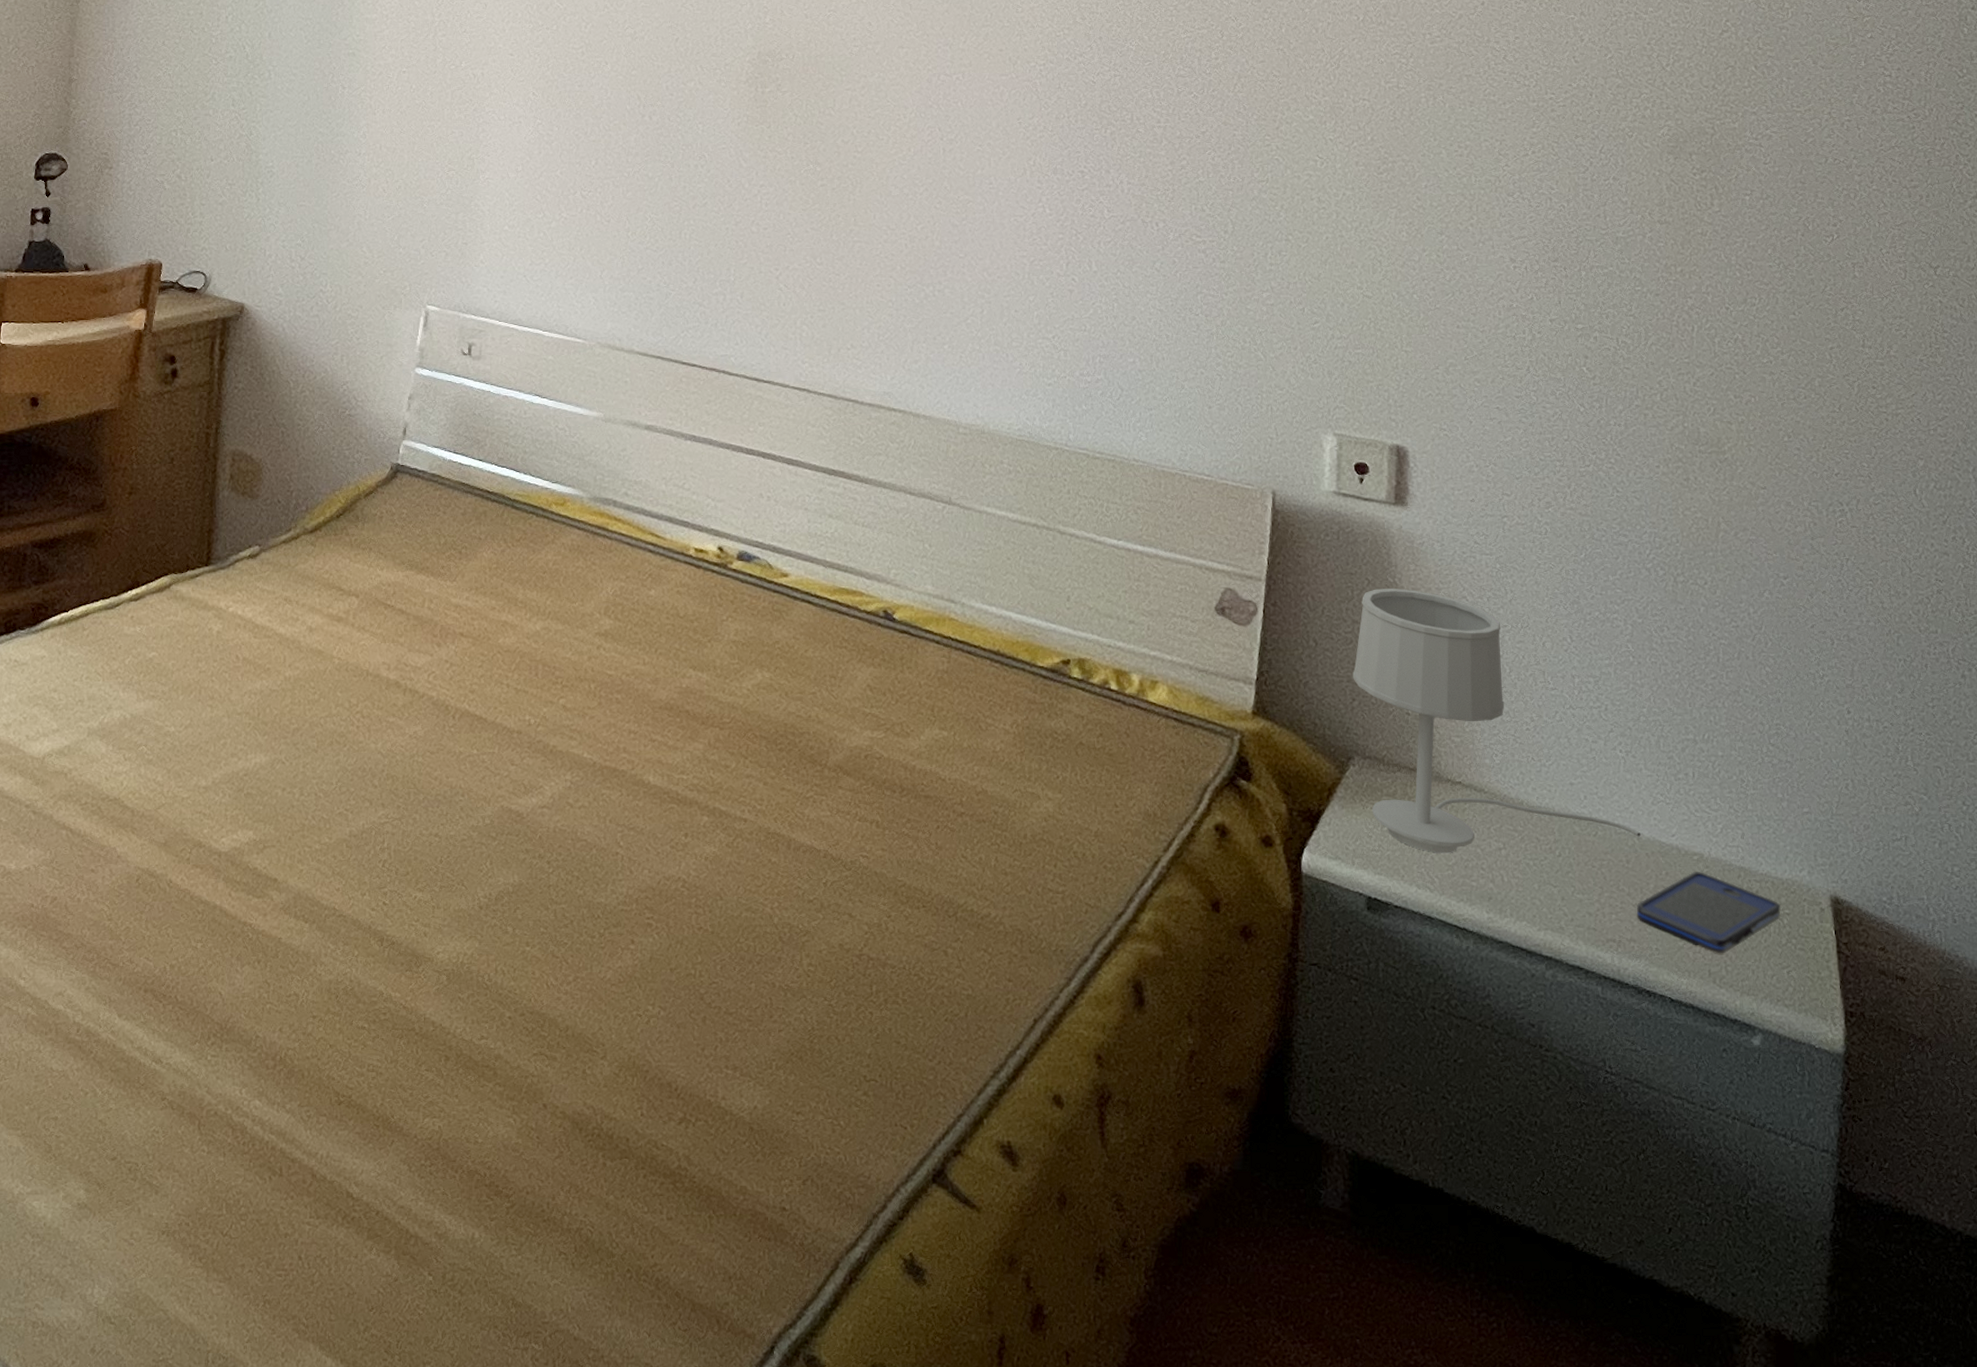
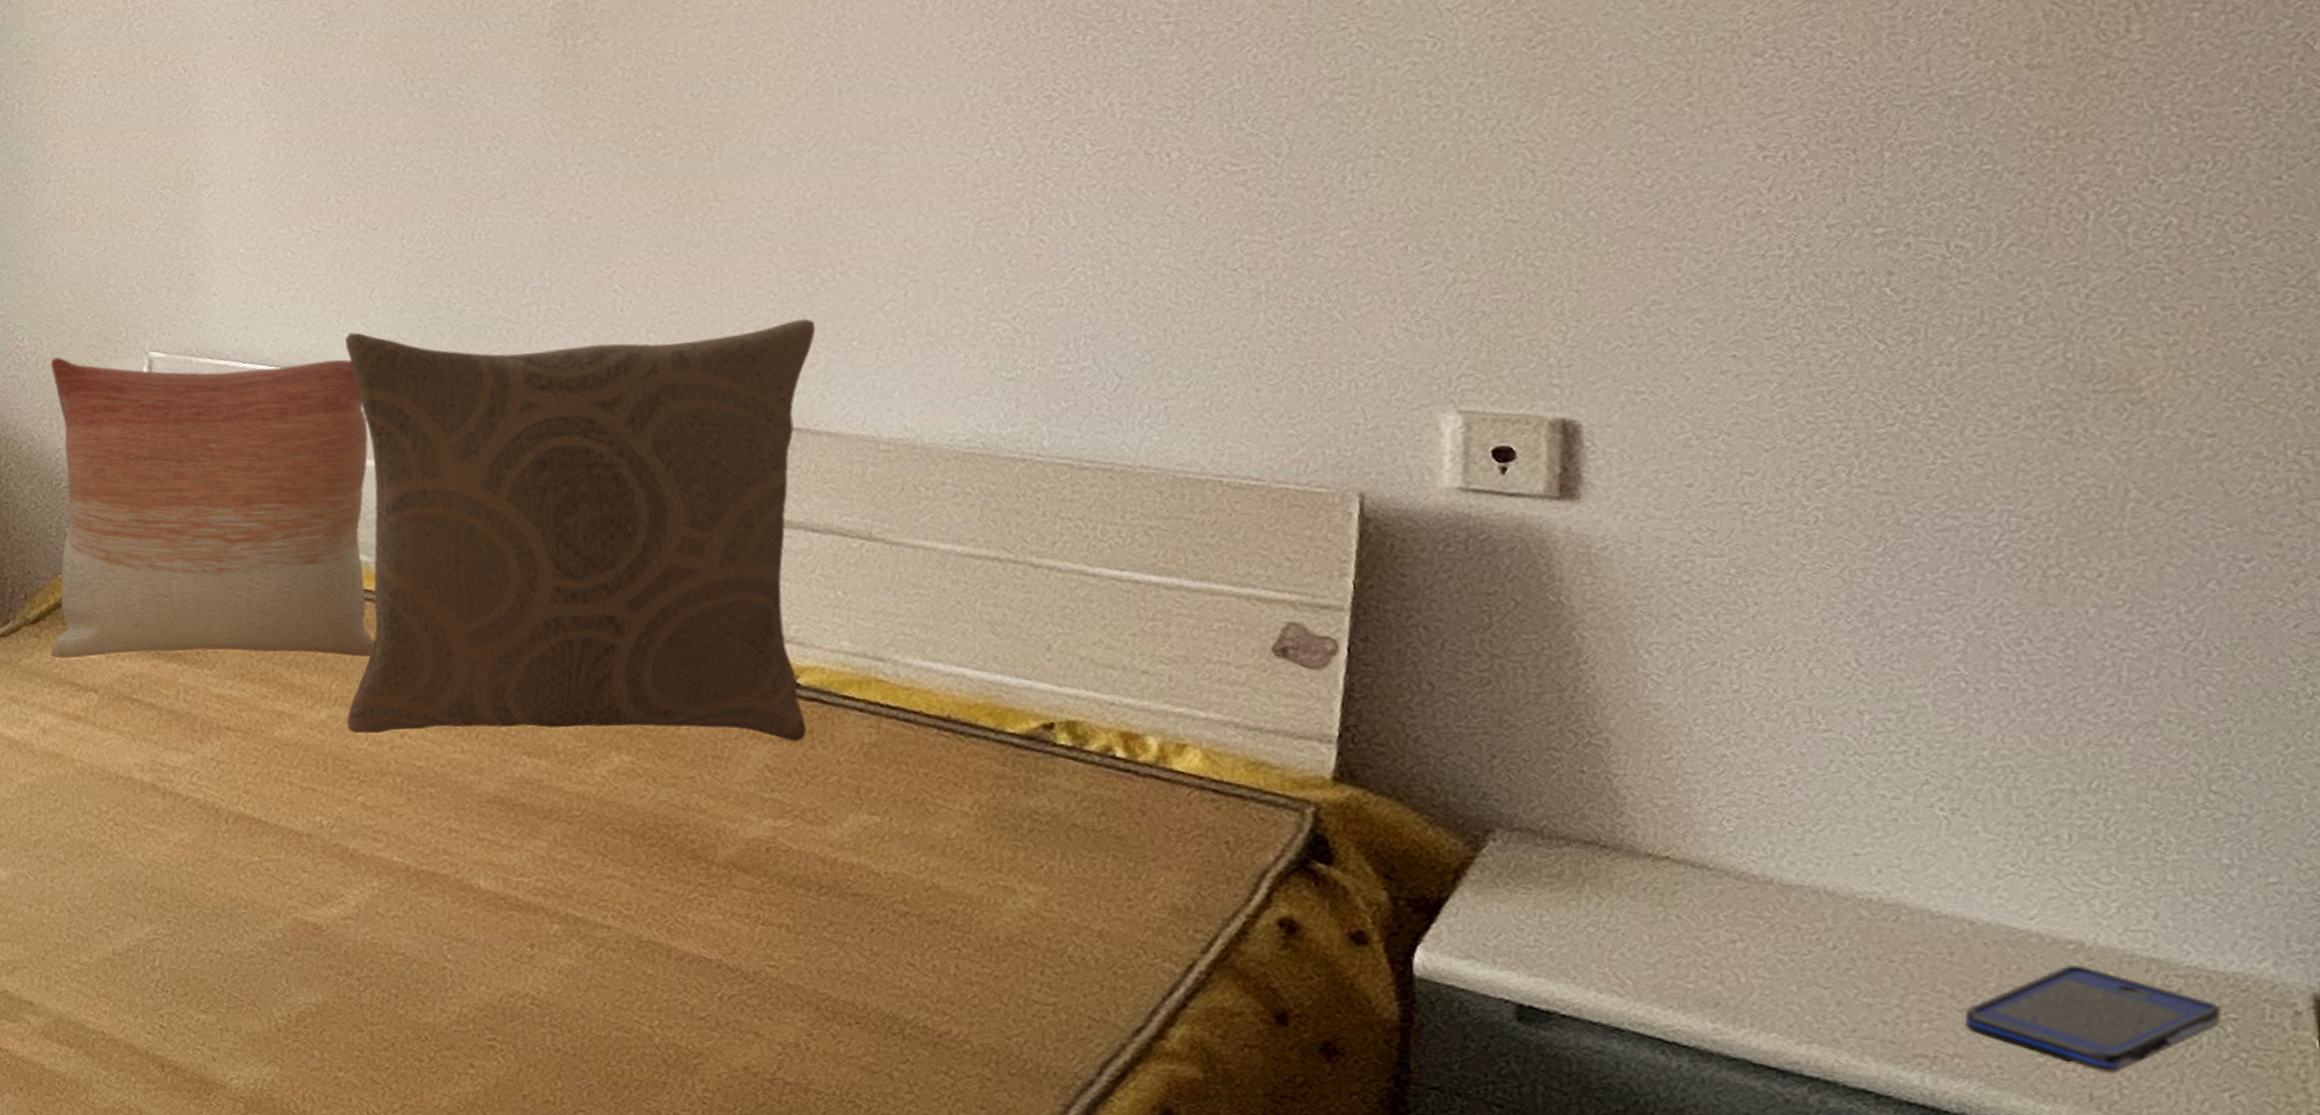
pillow: none [323,302,591,578] -> present [50,357,375,659]
pillow: none [557,304,920,666] -> present [345,318,816,742]
table lamp: present [1353,589,1641,853] -> none [1491,609,1975,948]

